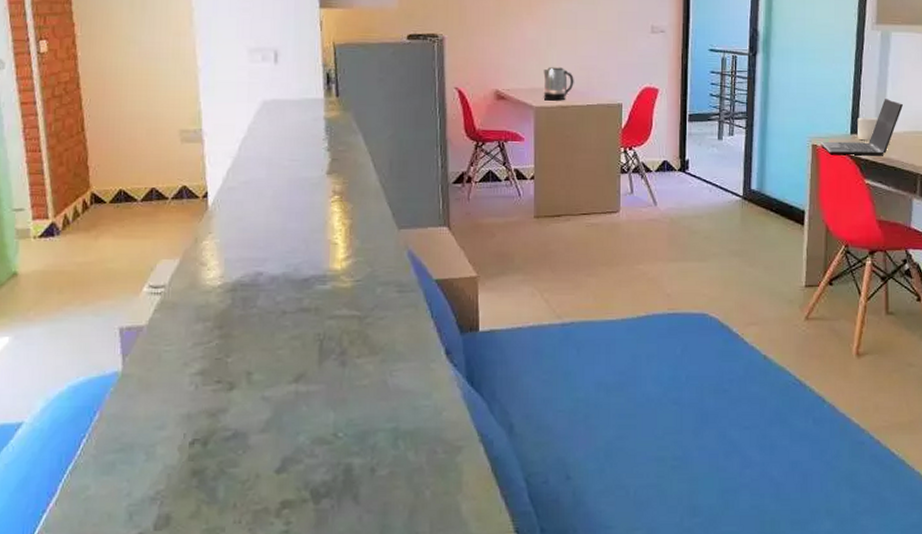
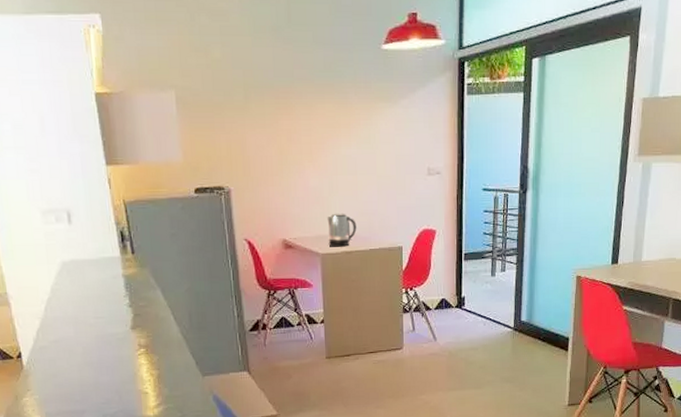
laptop: present [820,98,903,156] -> none [584,228,660,285]
mug: present [857,117,878,141] -> none [618,247,637,270]

